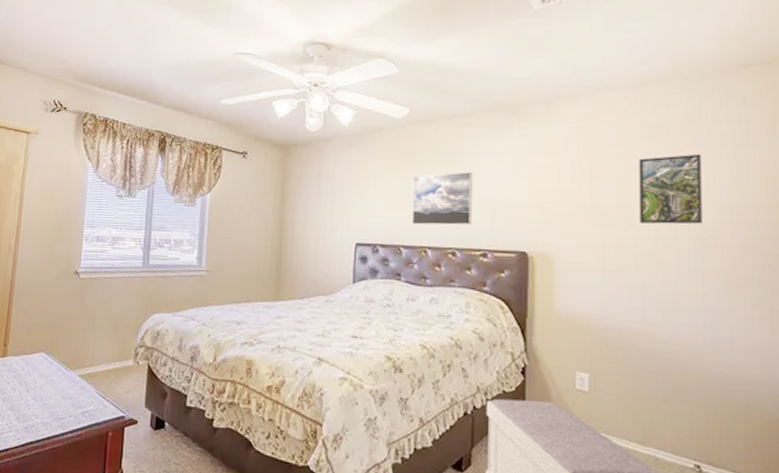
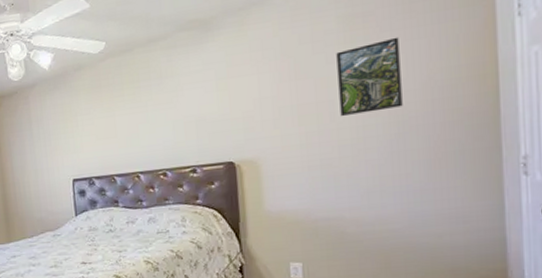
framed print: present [411,172,473,226] -> none [117,94,180,154]

